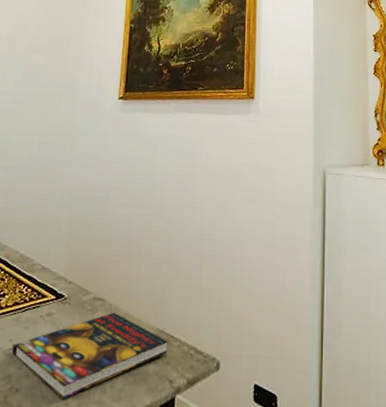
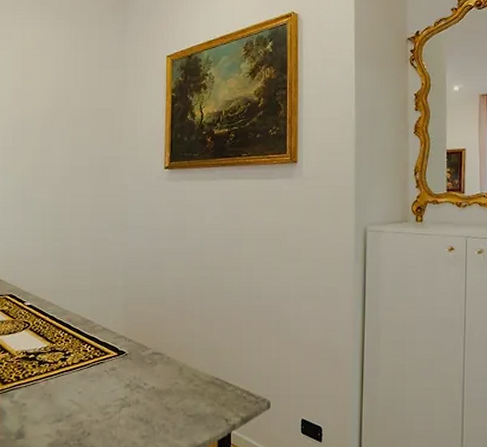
book: present [11,313,168,400] -> none [81,365,223,440]

